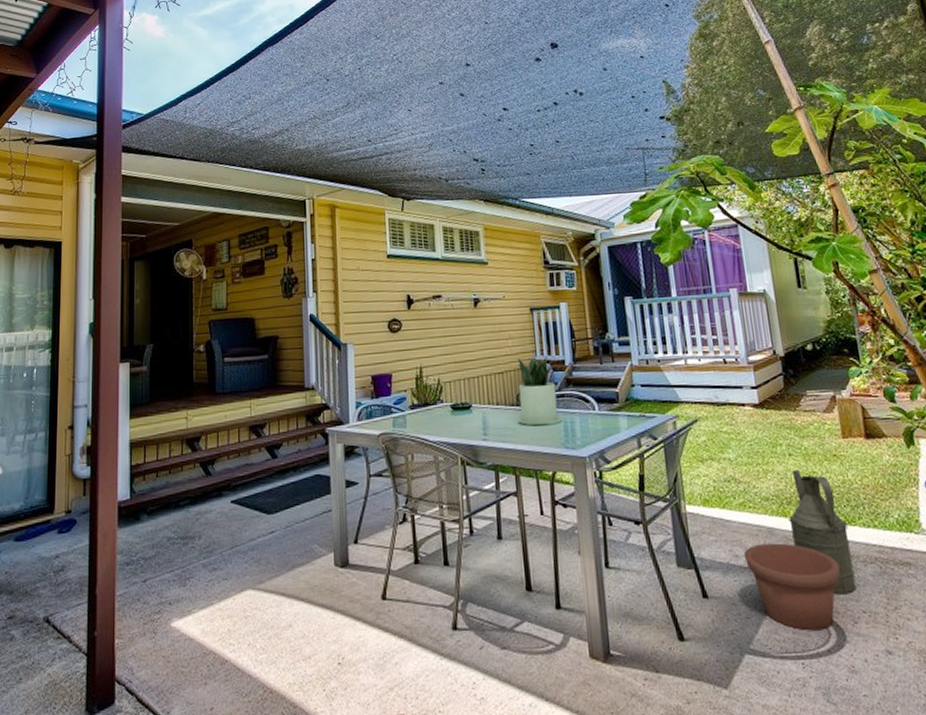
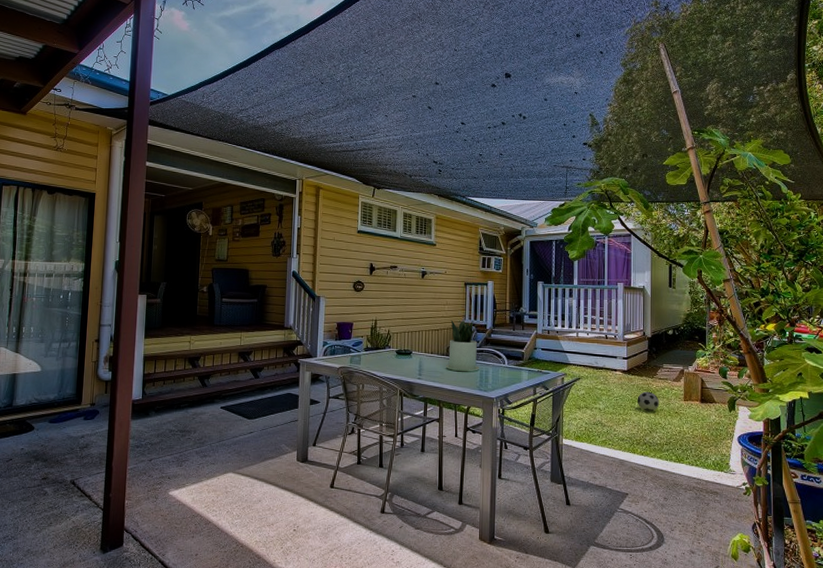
pot: present [743,543,841,631] -> none [600,470,668,534]
soccer ball: none [778,429,811,459] -> present [637,391,660,412]
watering can: present [787,469,857,595] -> none [635,420,678,511]

